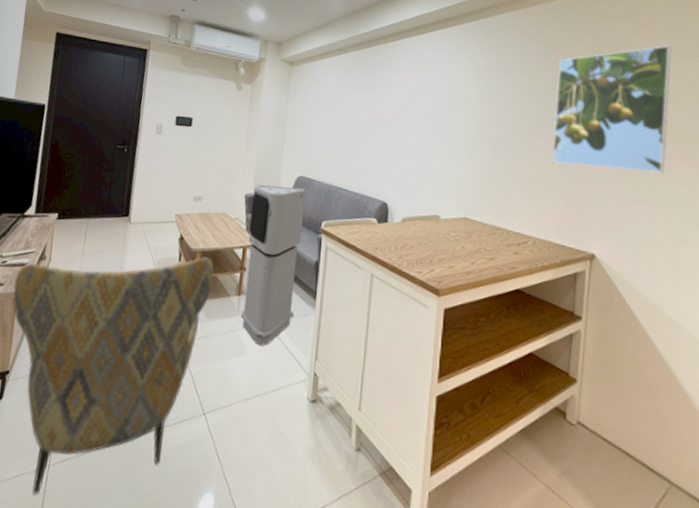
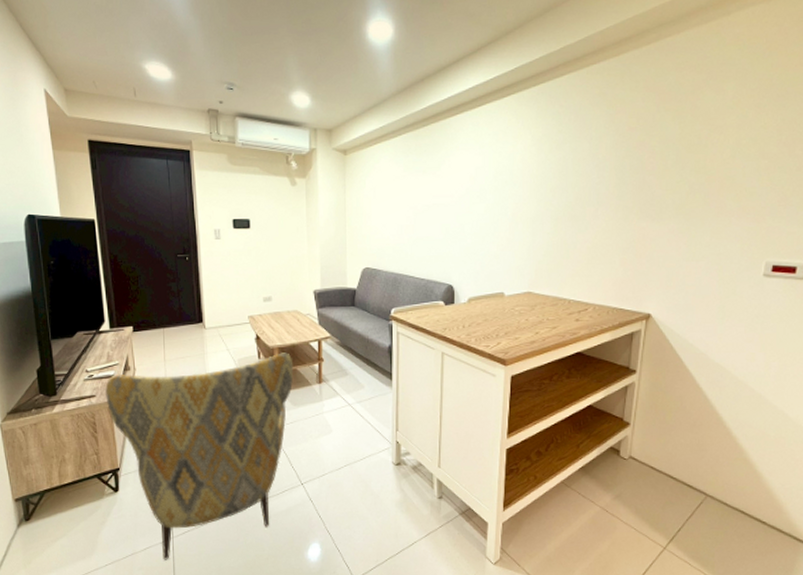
air purifier: present [240,185,306,345] -> none [321,279,374,423]
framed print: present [552,45,672,174] -> none [613,96,738,232]

